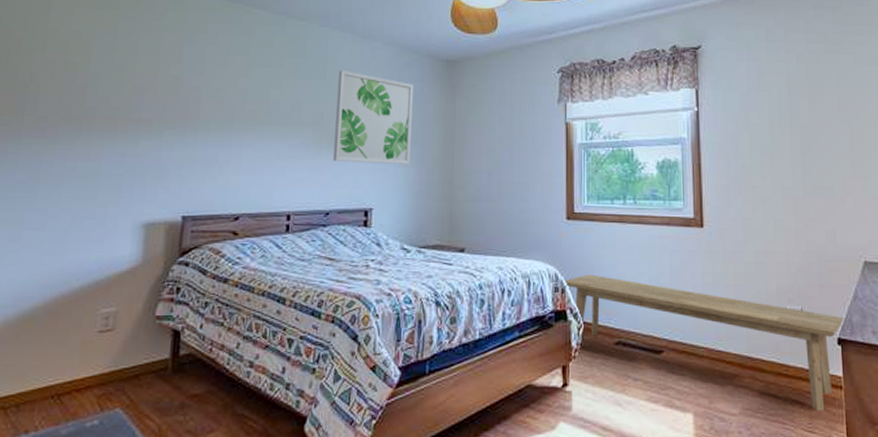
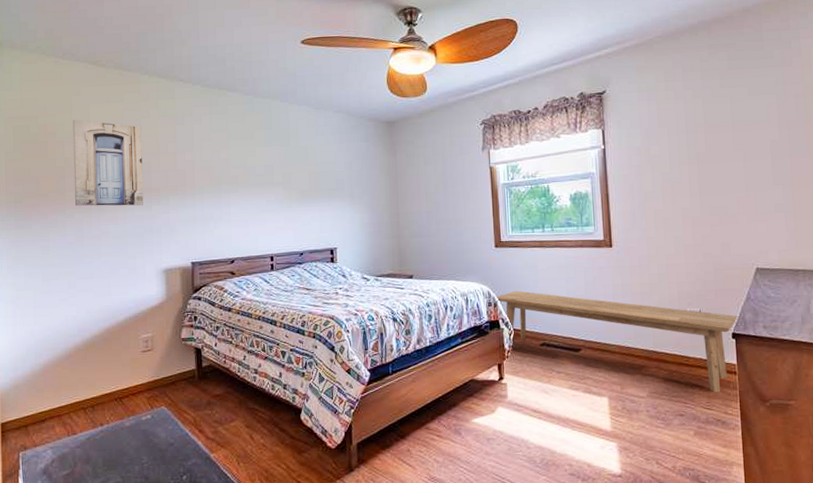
wall art: none [36,25,139,139] -> present [72,119,143,206]
wall art: present [332,70,413,164] -> none [300,137,363,212]

